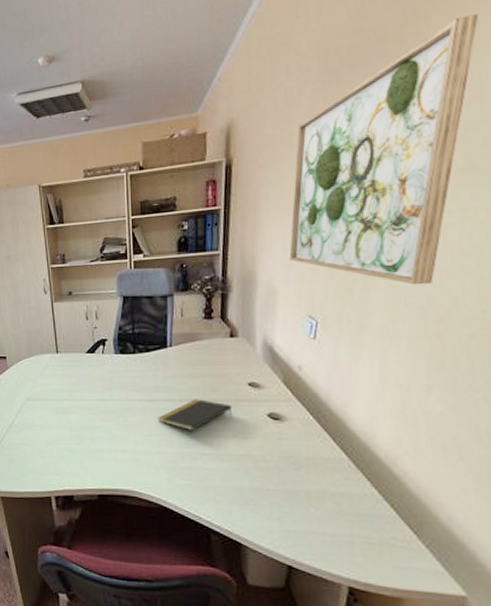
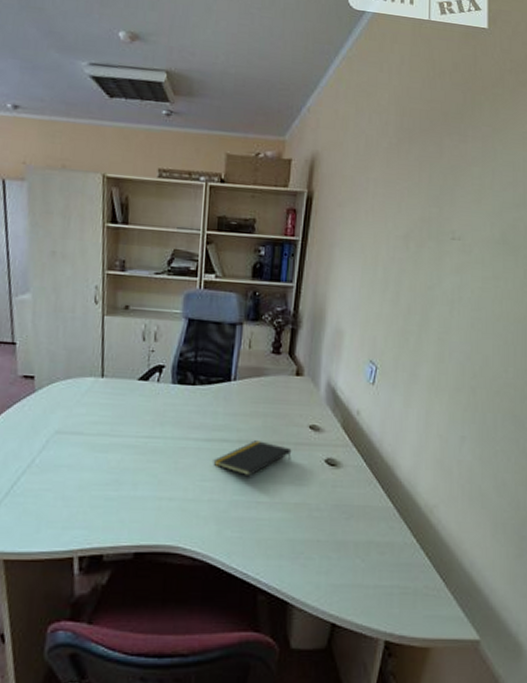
wall art: present [289,14,479,285] -> none [357,112,516,342]

